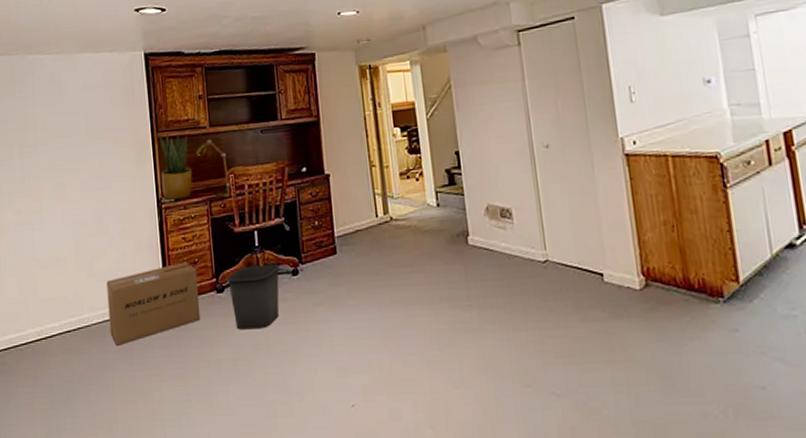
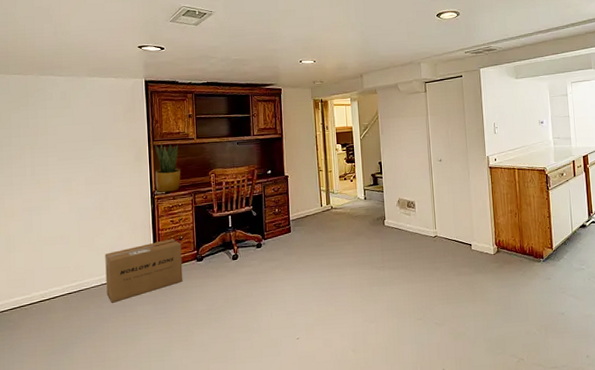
desk lamp: present [195,139,243,199] -> none [184,147,221,192]
waste bin: present [226,264,280,330] -> none [205,239,248,288]

